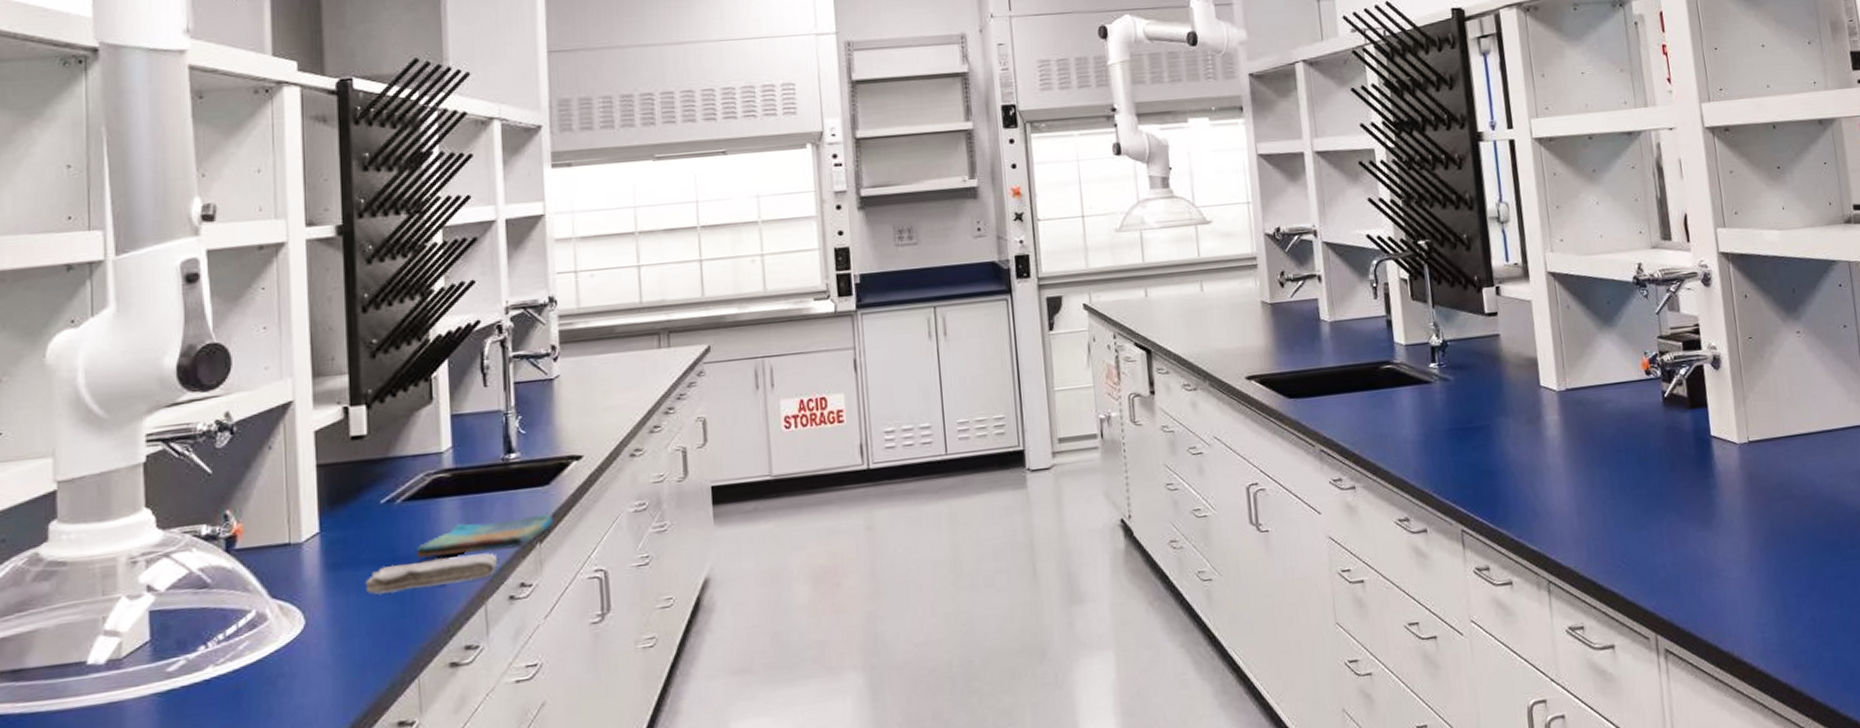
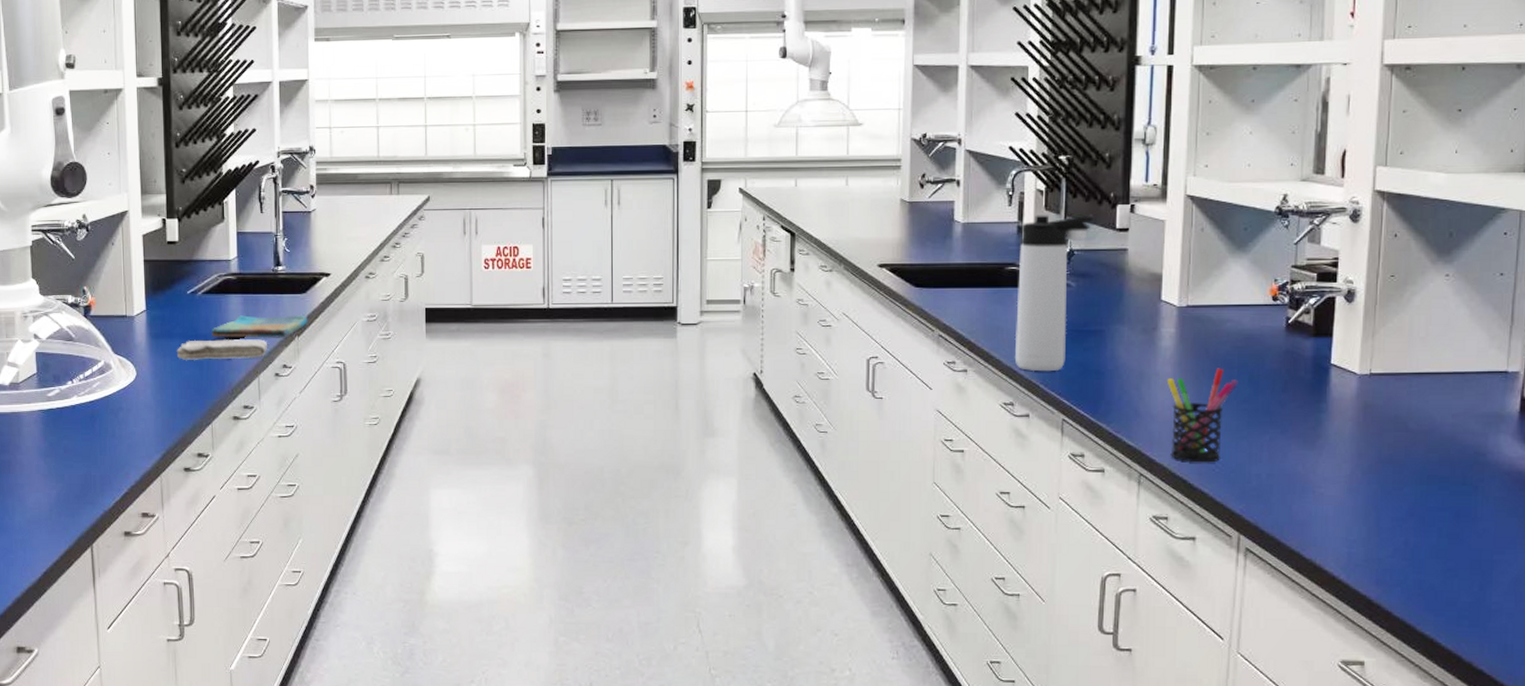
thermos bottle: none [1390,300,1463,480] -> present [1014,214,1095,371]
pen holder: none [1558,453,1628,561] -> present [1166,368,1238,463]

